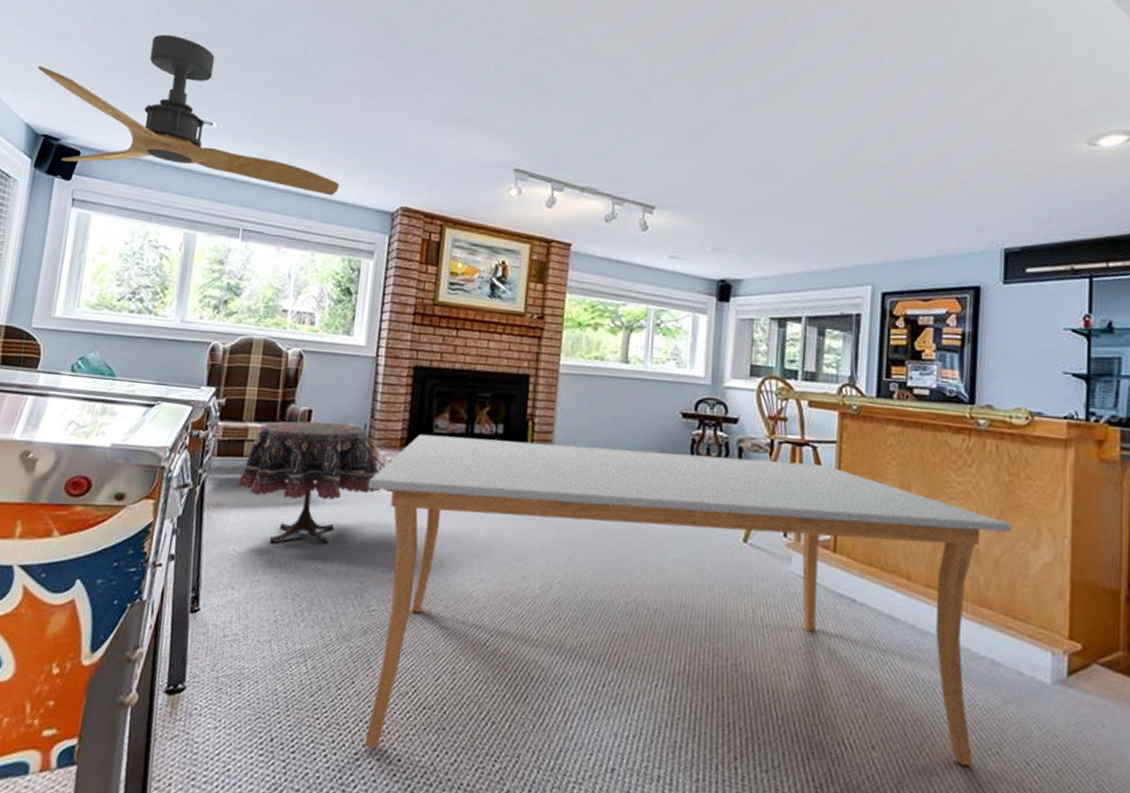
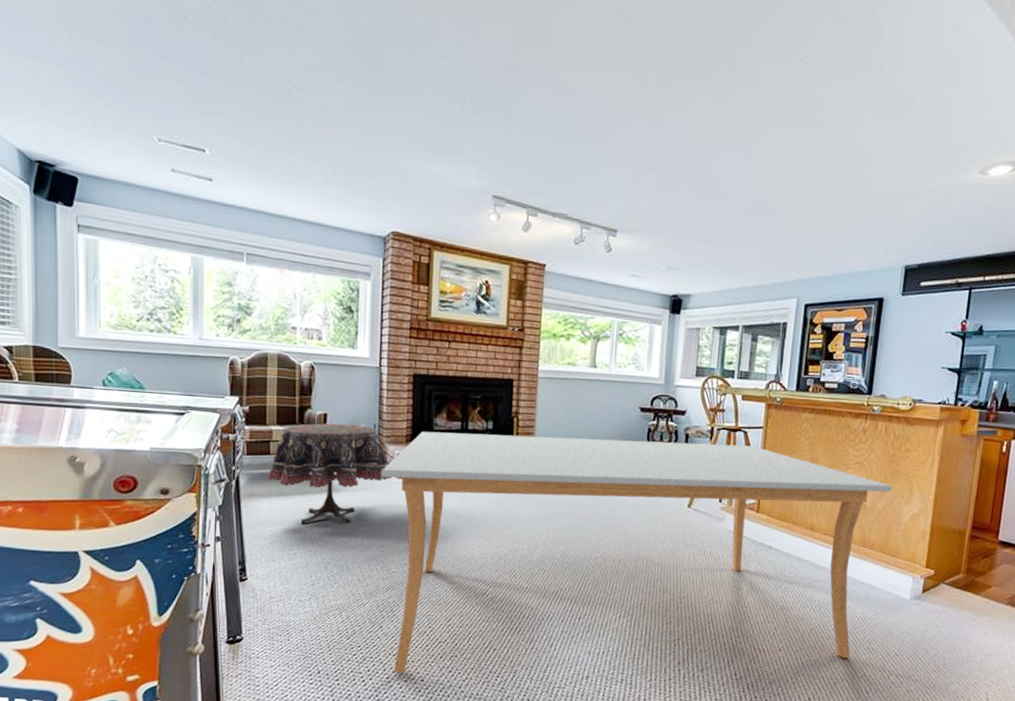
ceiling fan: present [37,34,340,196] -> none [19,57,333,222]

